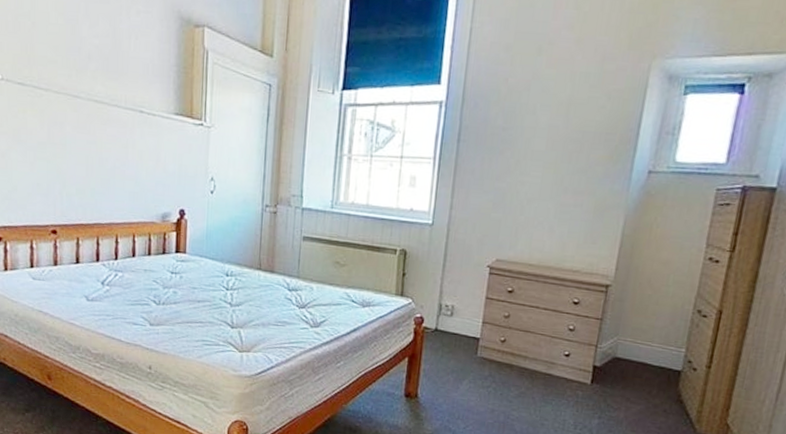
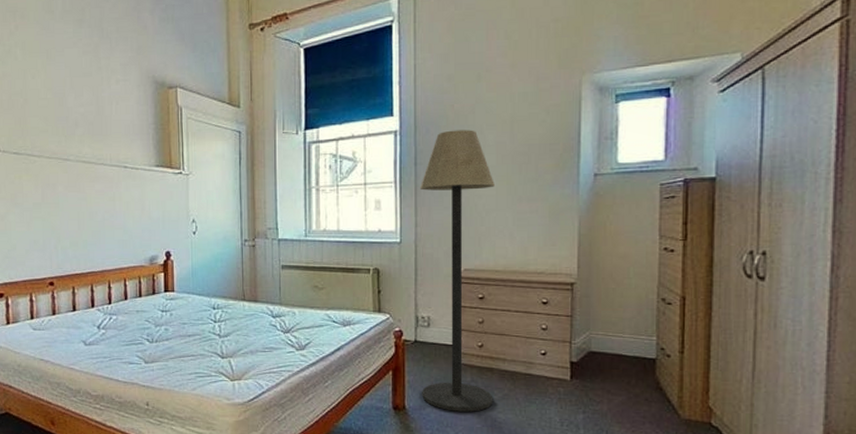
floor lamp: none [436,107,541,407] -> present [419,130,495,412]

